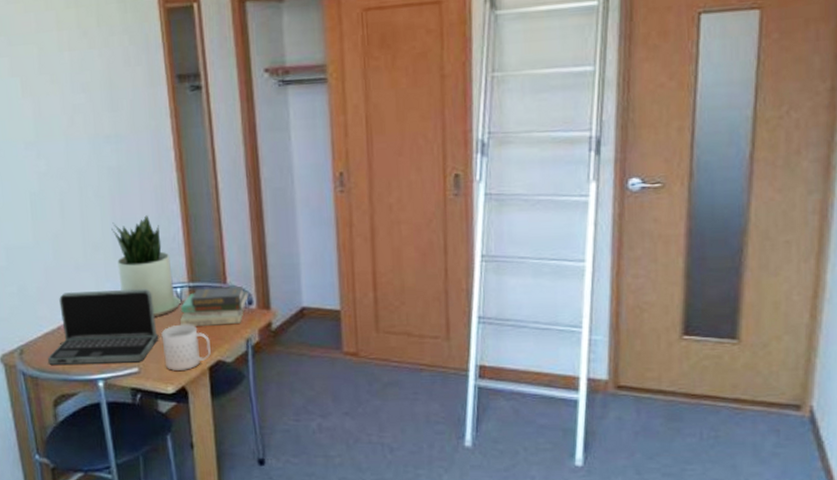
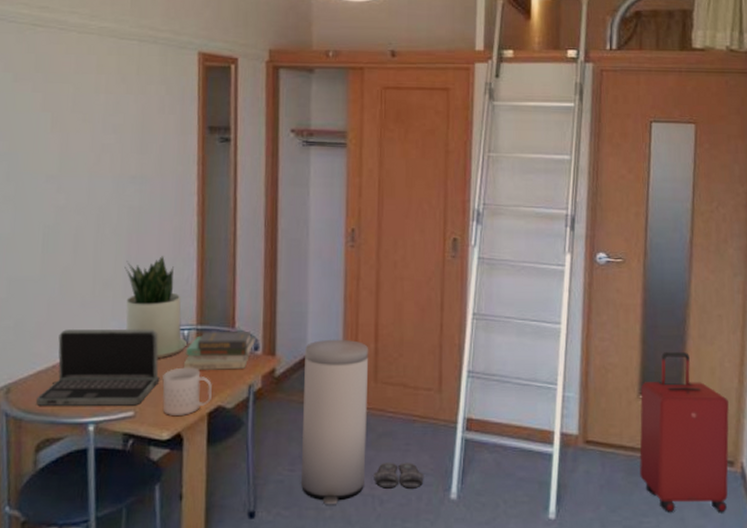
pedal bin: none [300,289,373,453] -> present [300,339,369,505]
slippers: none [381,411,435,437] -> present [374,463,424,489]
suitcase: none [682,286,796,460] -> present [639,352,729,513]

